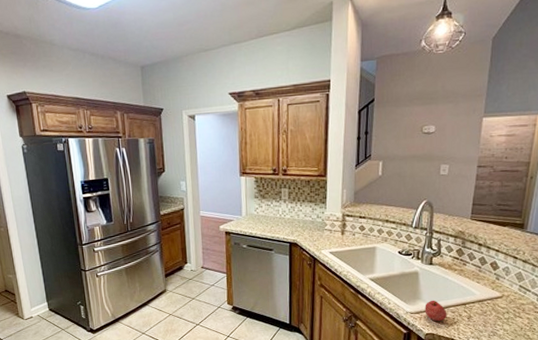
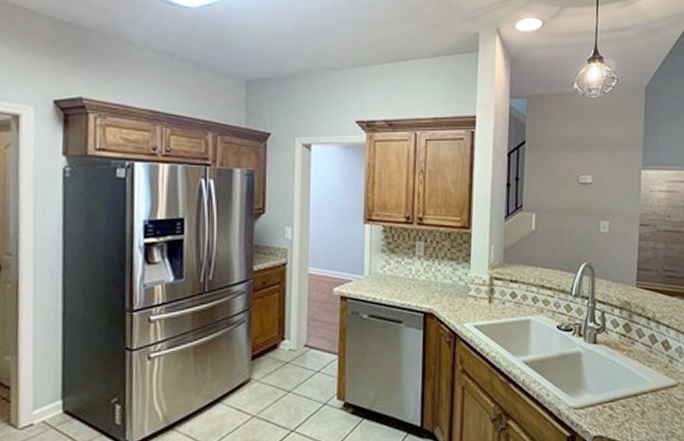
apple: present [425,300,447,321] -> none [590,390,617,419]

